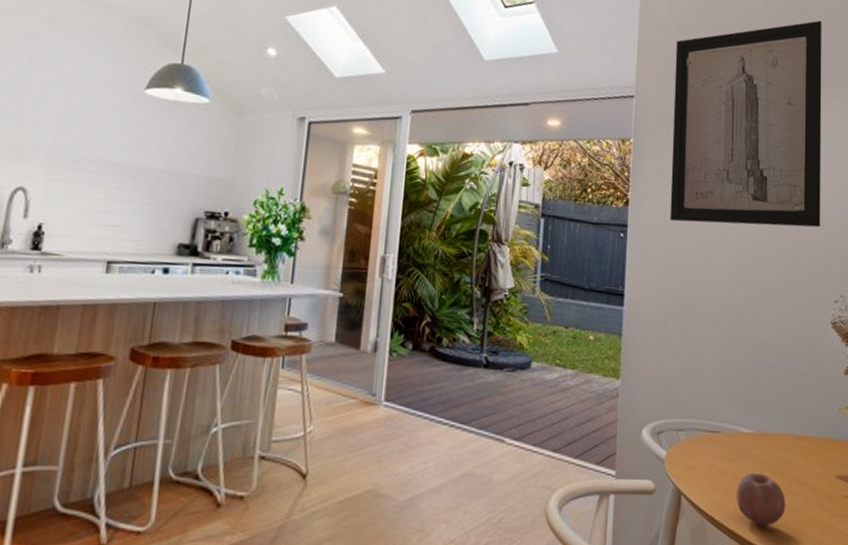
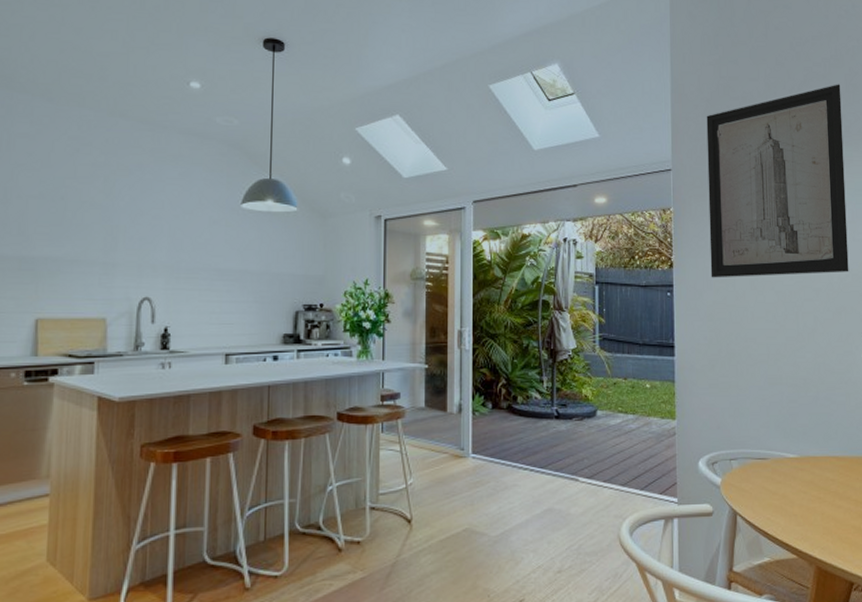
fruit: present [737,472,786,525] -> none [786,491,831,536]

